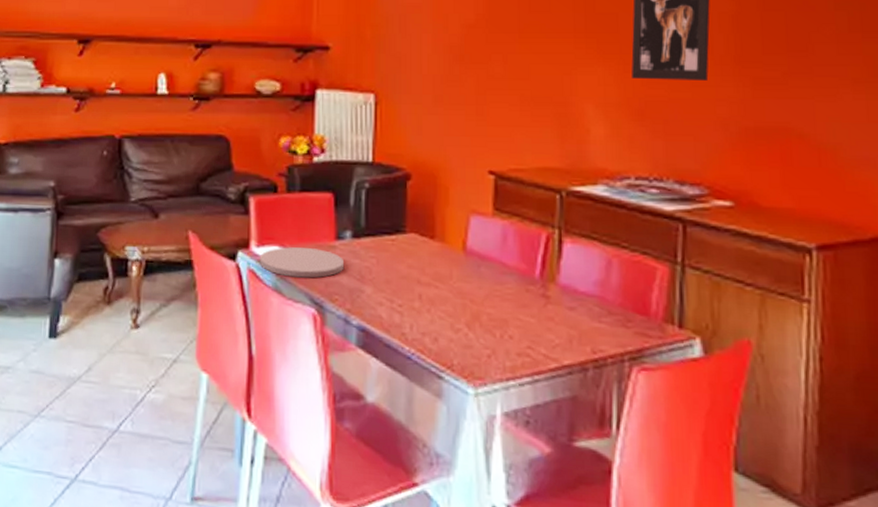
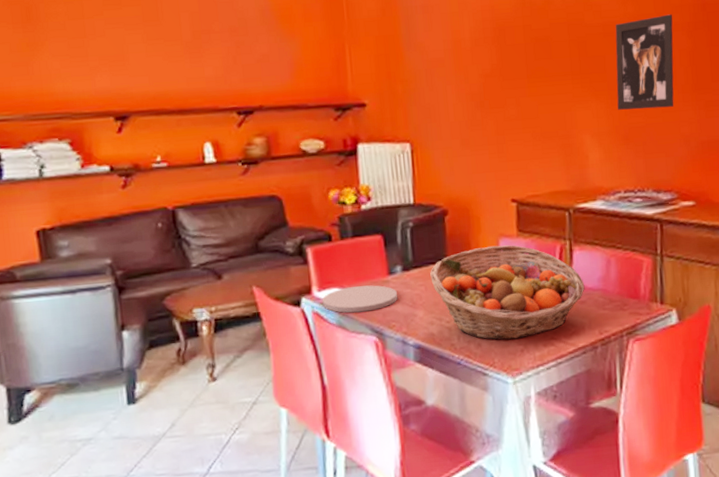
fruit basket: none [384,222,576,341] -> present [430,245,585,341]

